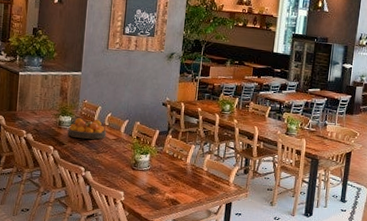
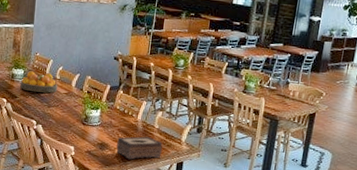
tissue box: none [166,179,212,203] -> present [116,136,163,160]

